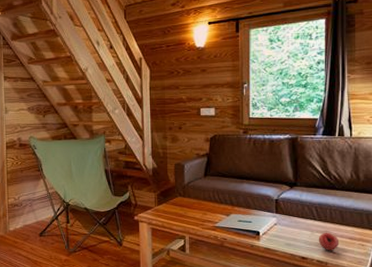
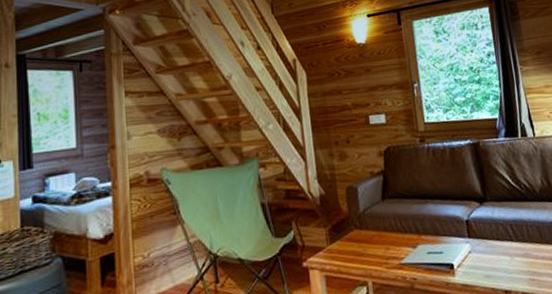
fruit: present [318,232,340,250] -> none [519,254,543,278]

